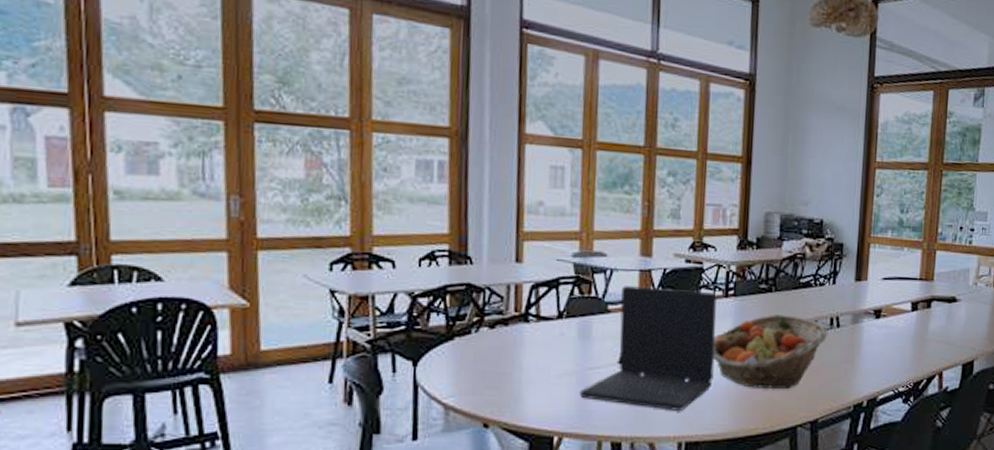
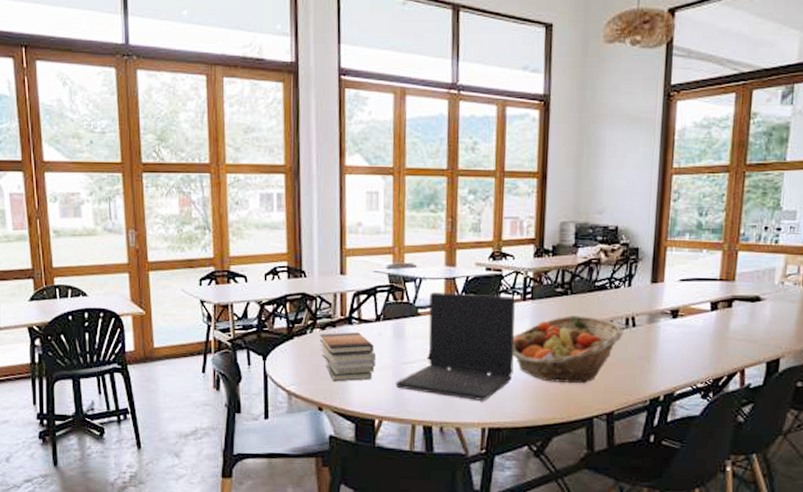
book stack: none [487,331,556,392] -> present [320,332,376,382]

